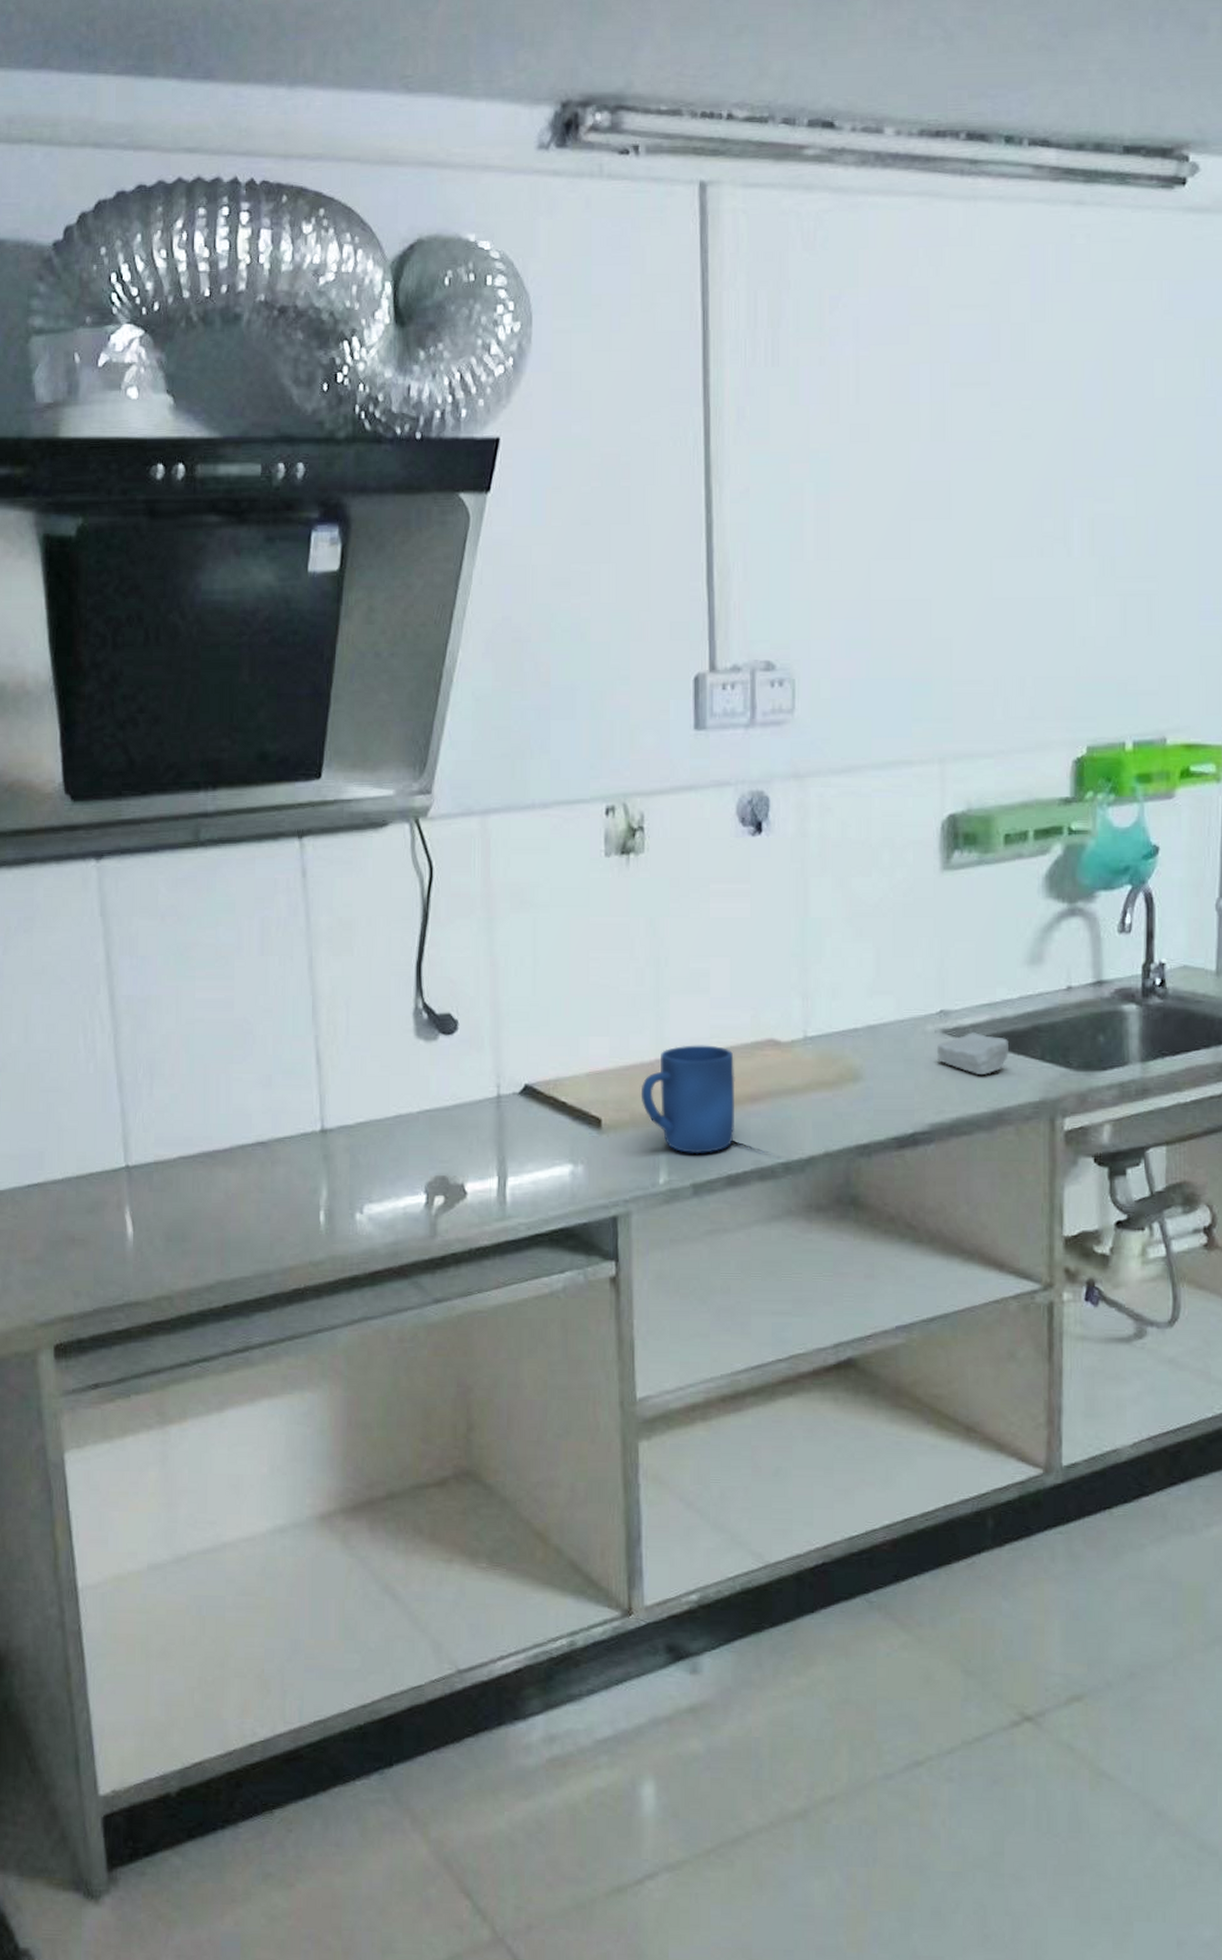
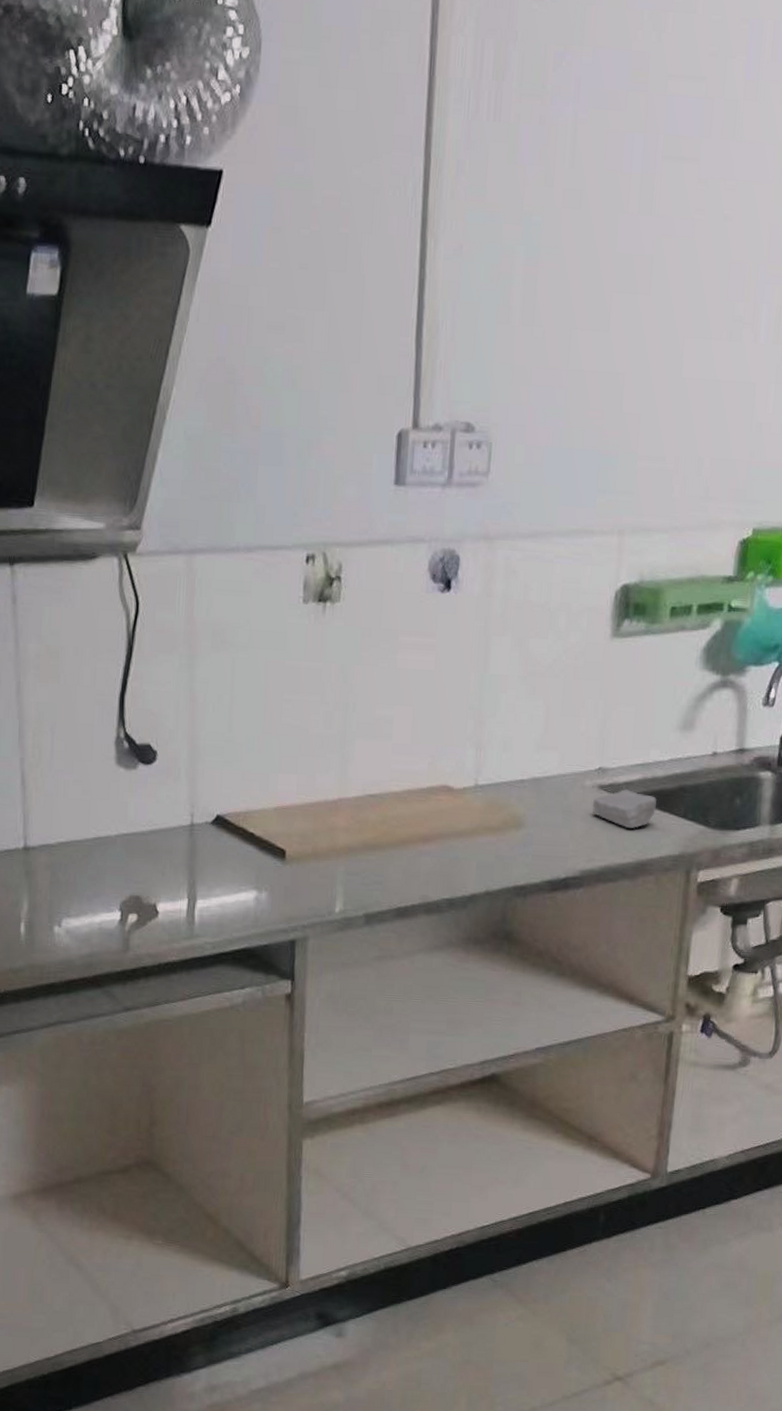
mug: present [640,1045,735,1154] -> none [323,786,410,887]

